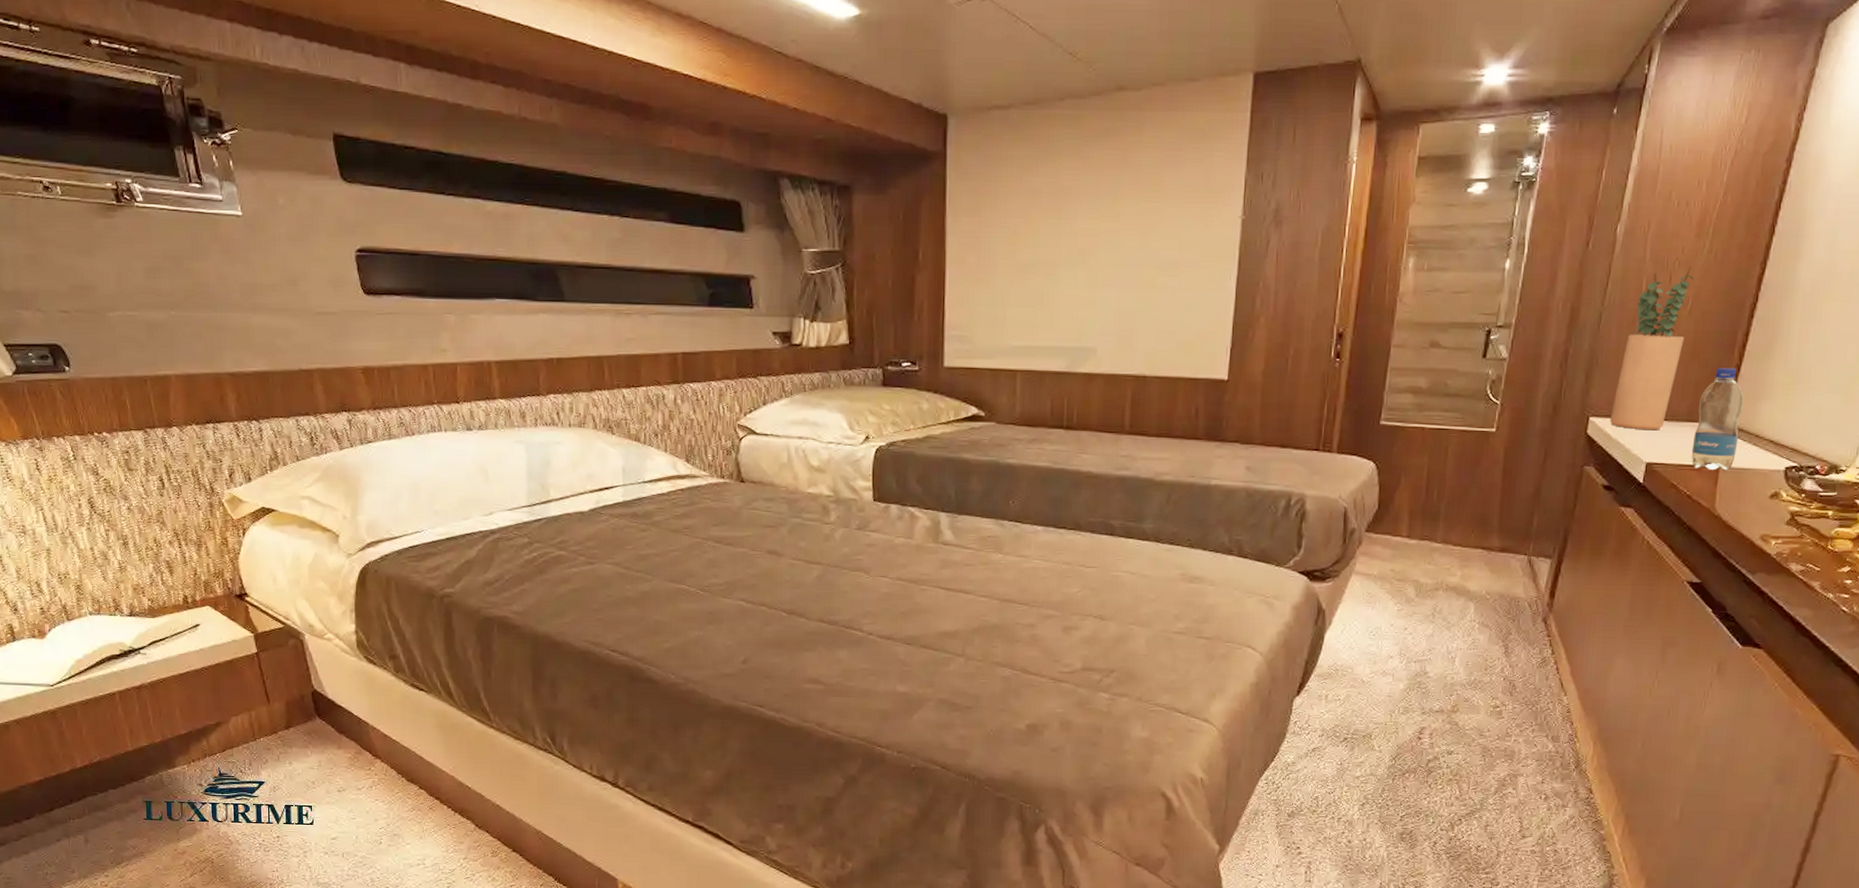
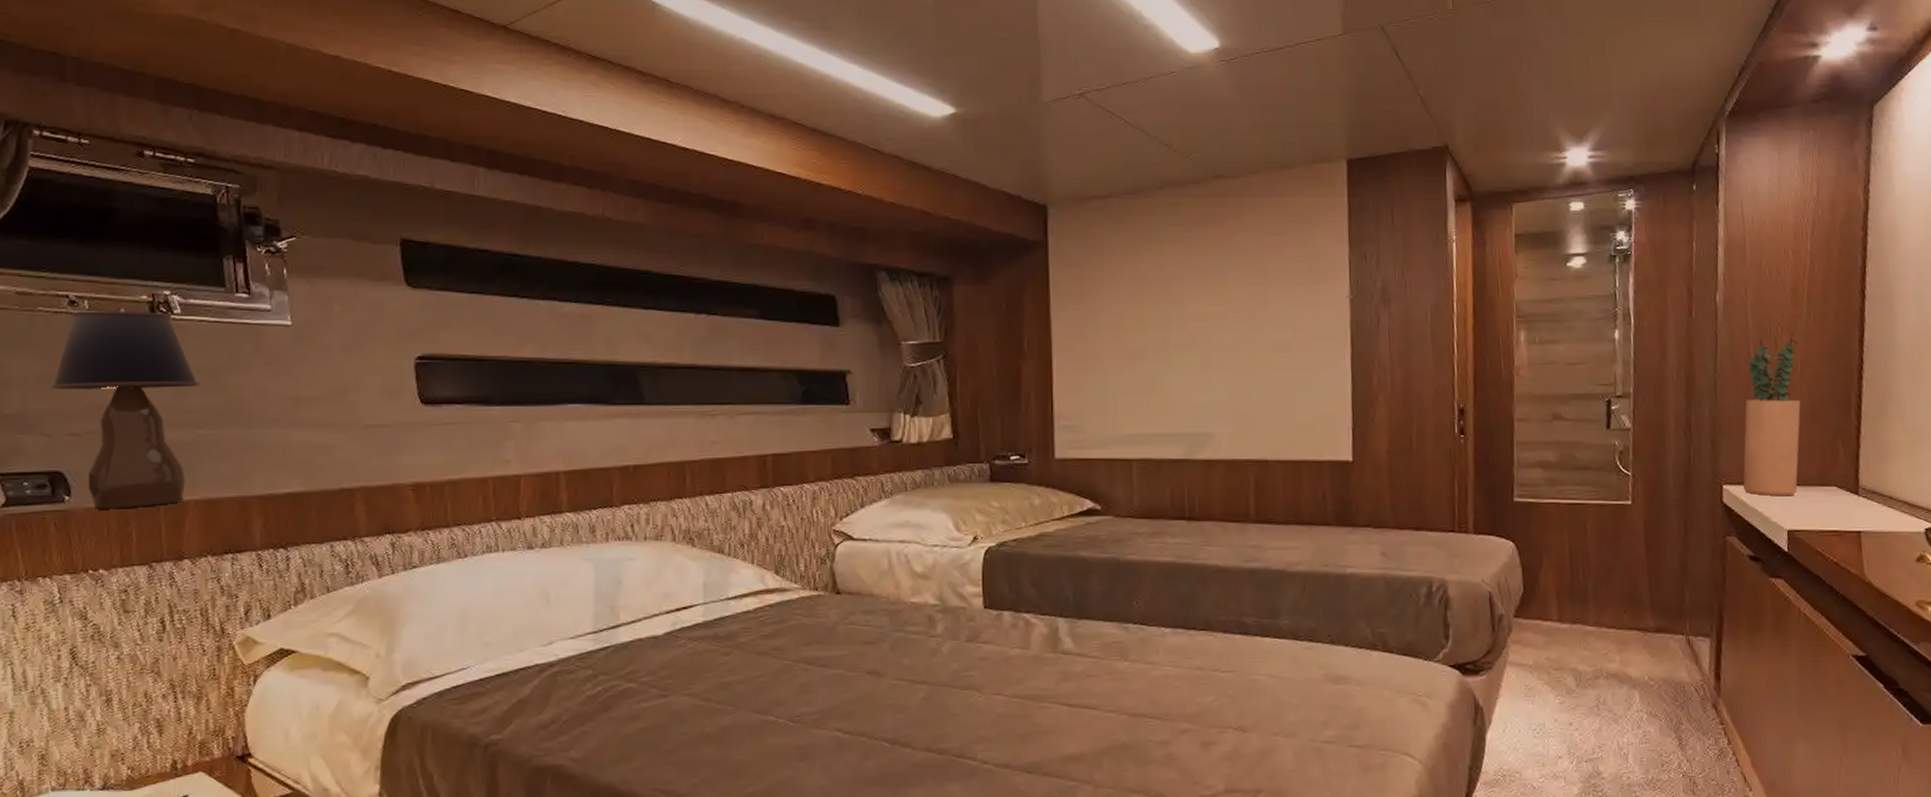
table lamp: none [39,195,168,380] -> present [51,308,200,510]
bottle: present [1691,368,1745,471] -> none [1827,430,1874,536]

